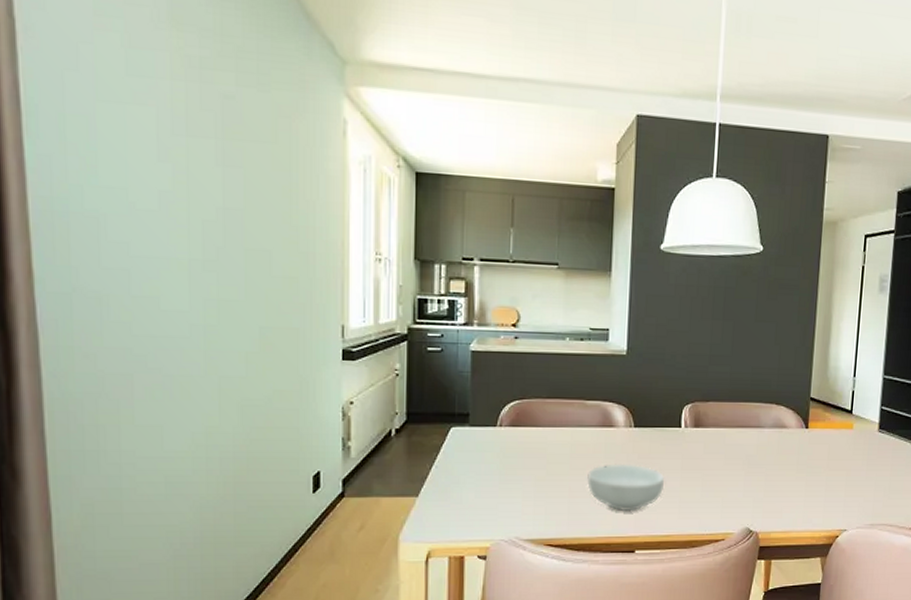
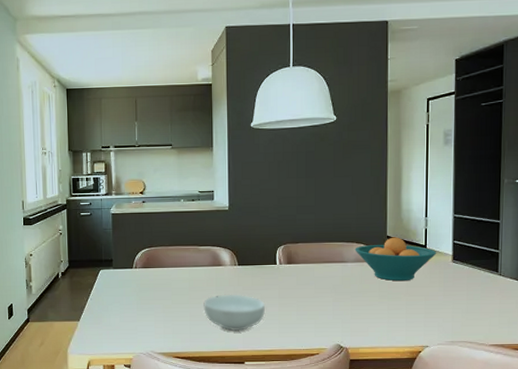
fruit bowl: none [773,399,863,453] -> present [355,237,437,281]

